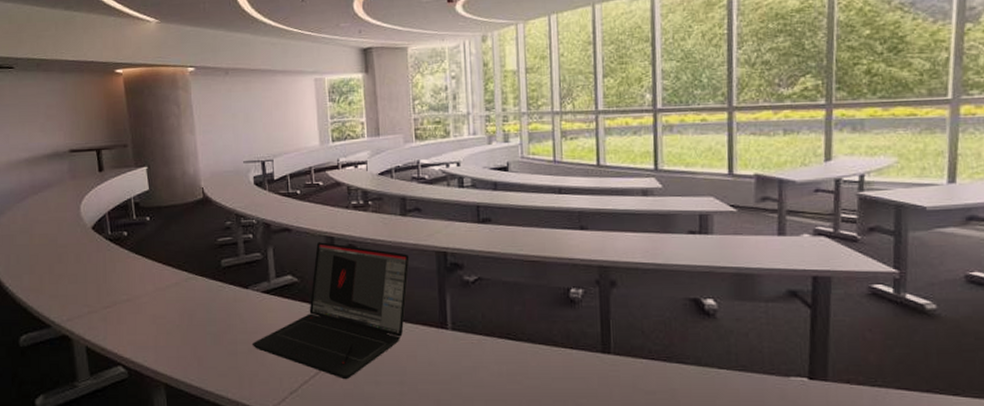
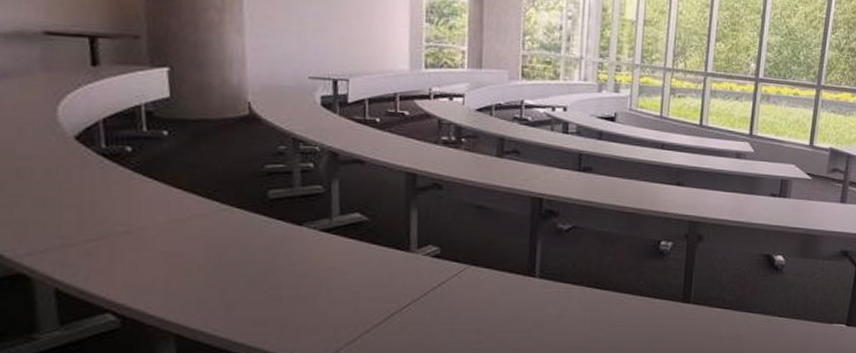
laptop: present [251,242,410,380] -> none [301,178,502,329]

